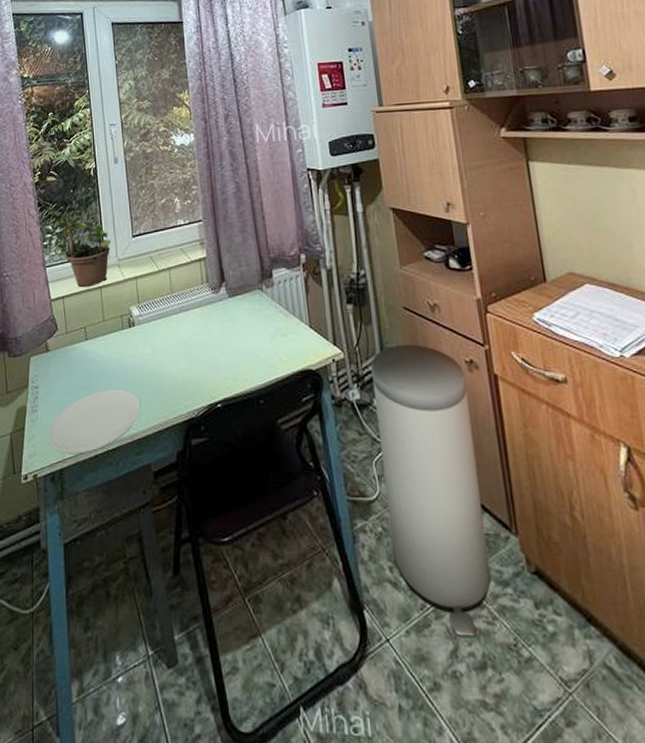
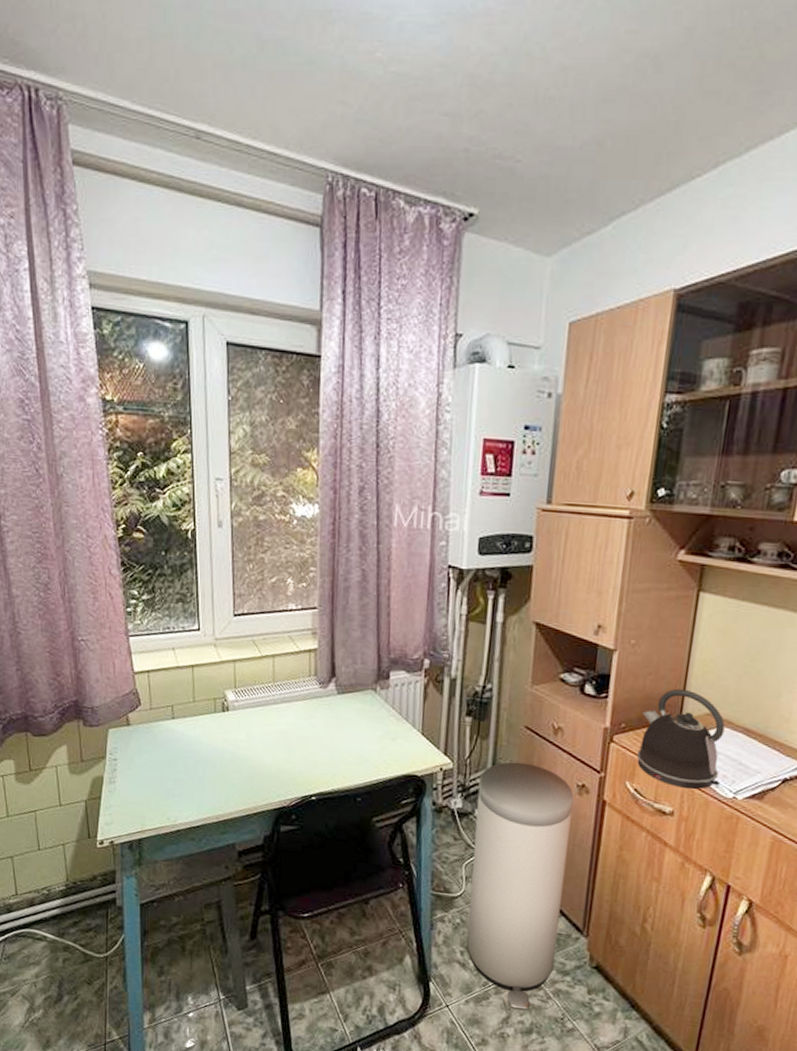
plate: present [49,389,140,455] -> none [127,770,229,828]
potted plant: present [55,209,112,288] -> none [141,577,209,665]
kettle: none [508,252,604,353] -> present [636,688,725,790]

